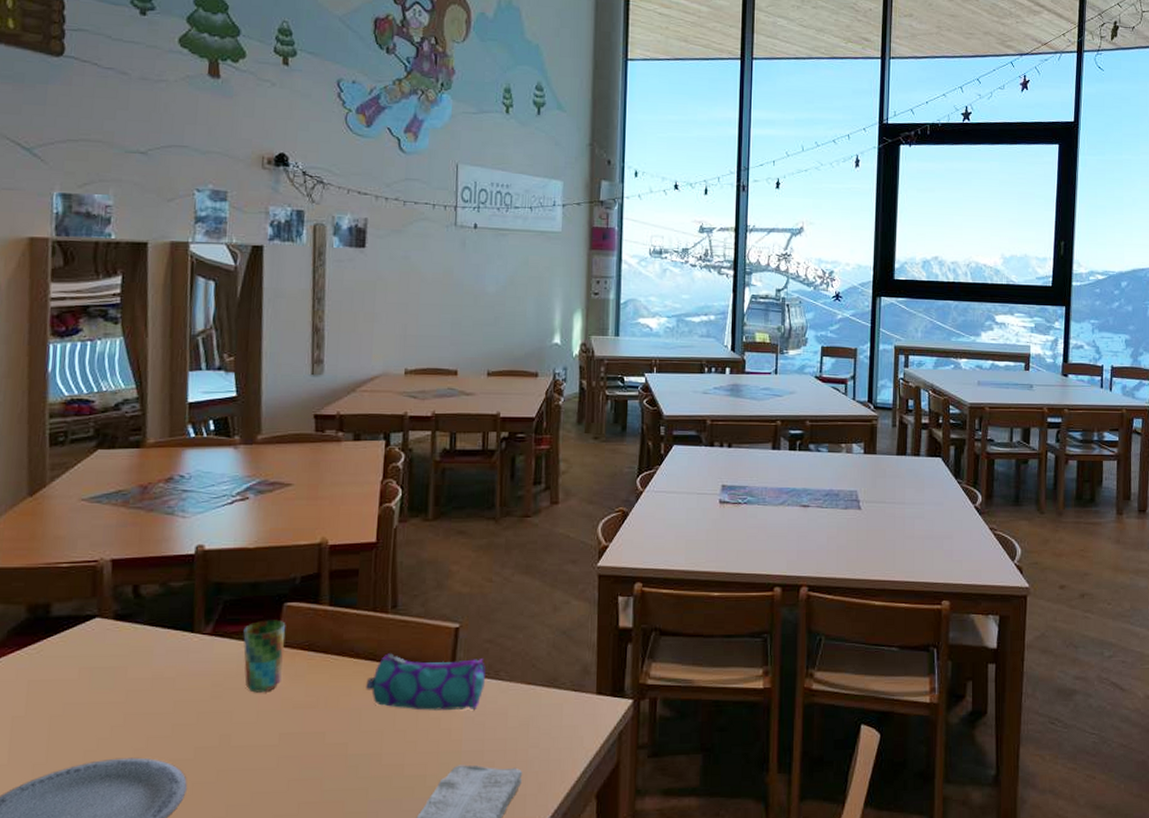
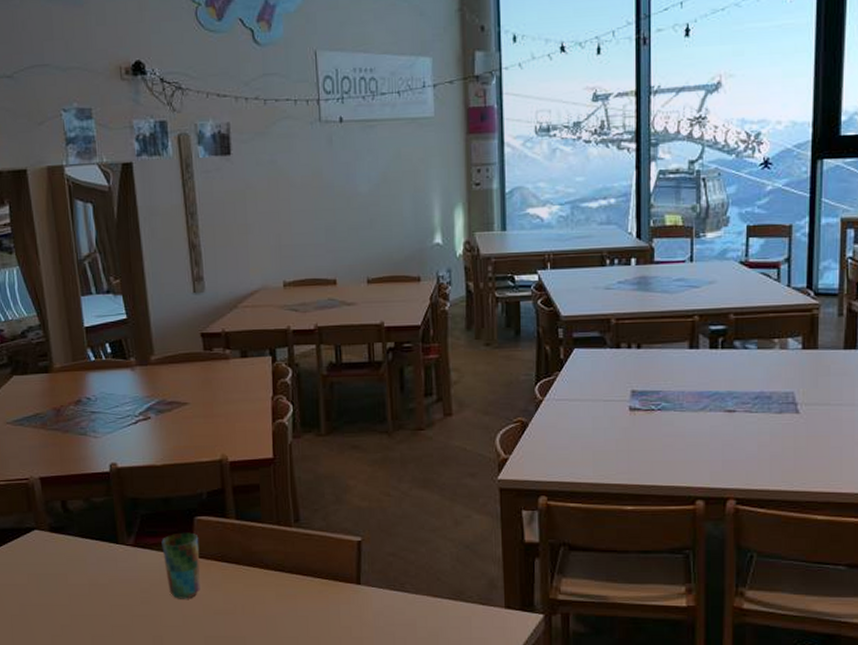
pencil case: present [366,653,485,710] -> none [278,565,391,620]

